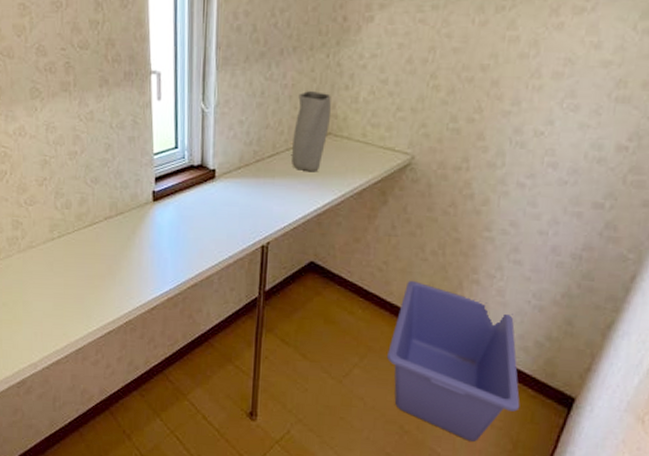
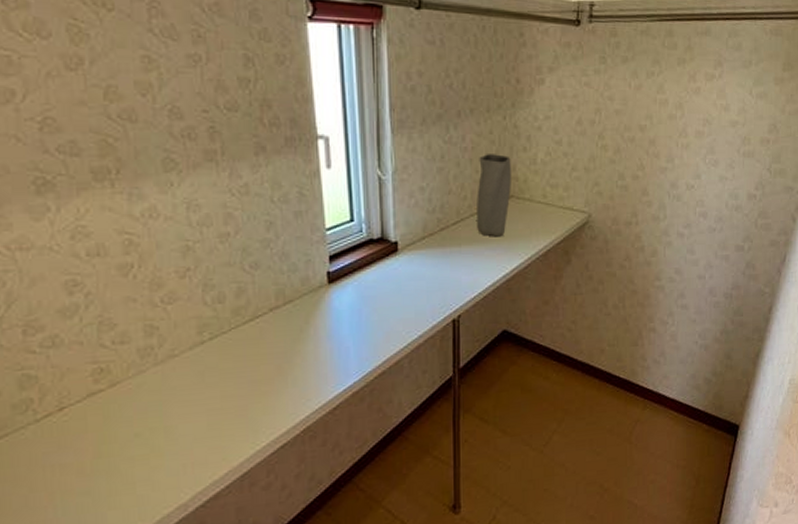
storage bin: present [387,281,520,442] -> none [583,337,698,486]

